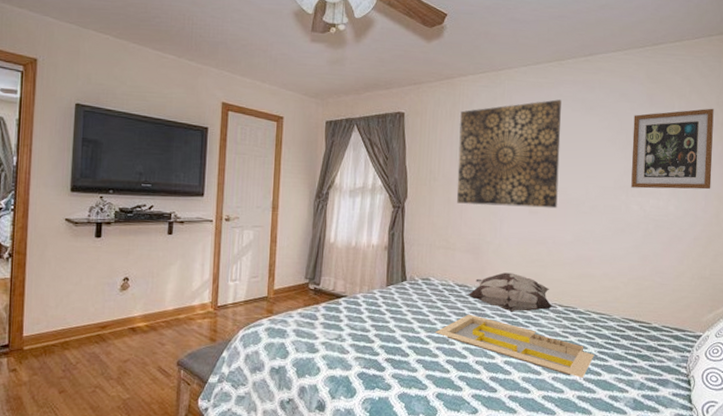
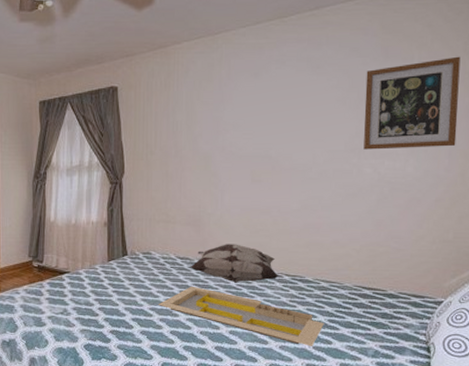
wall art: present [457,99,561,209] -> none [175,60,285,176]

